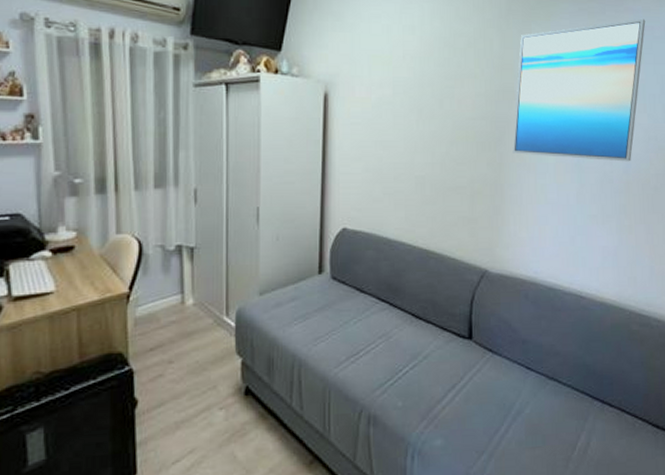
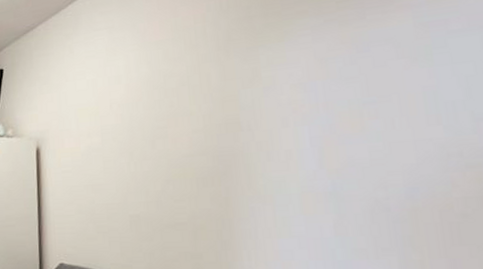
wall art: present [512,18,646,162] -> none [241,12,434,187]

